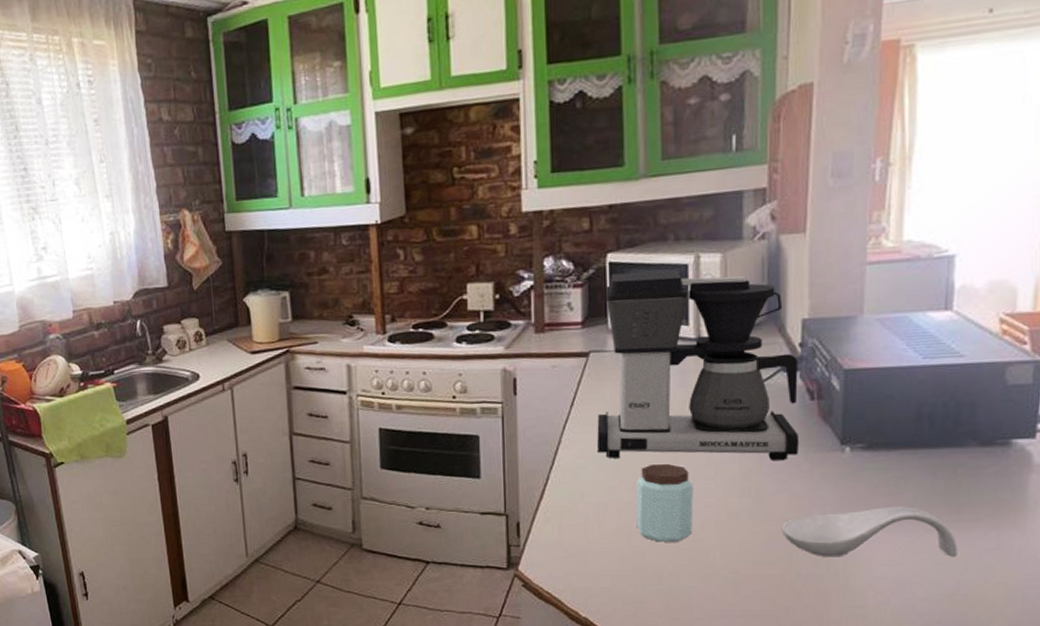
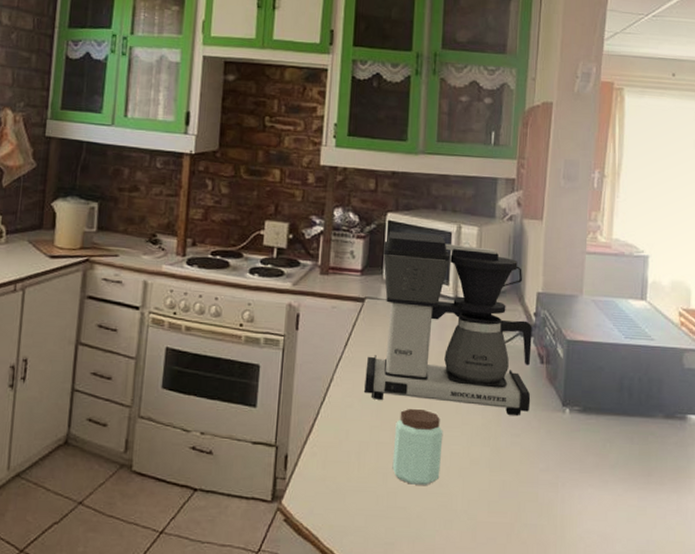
spoon rest: present [781,507,958,558] -> none [513,466,648,516]

